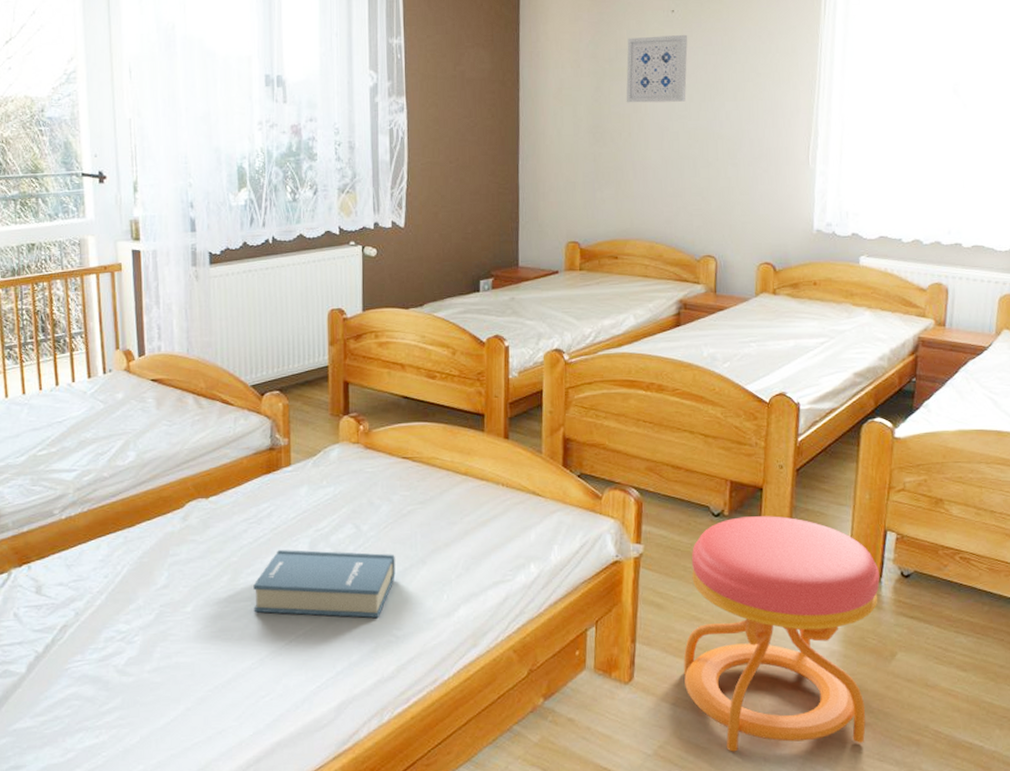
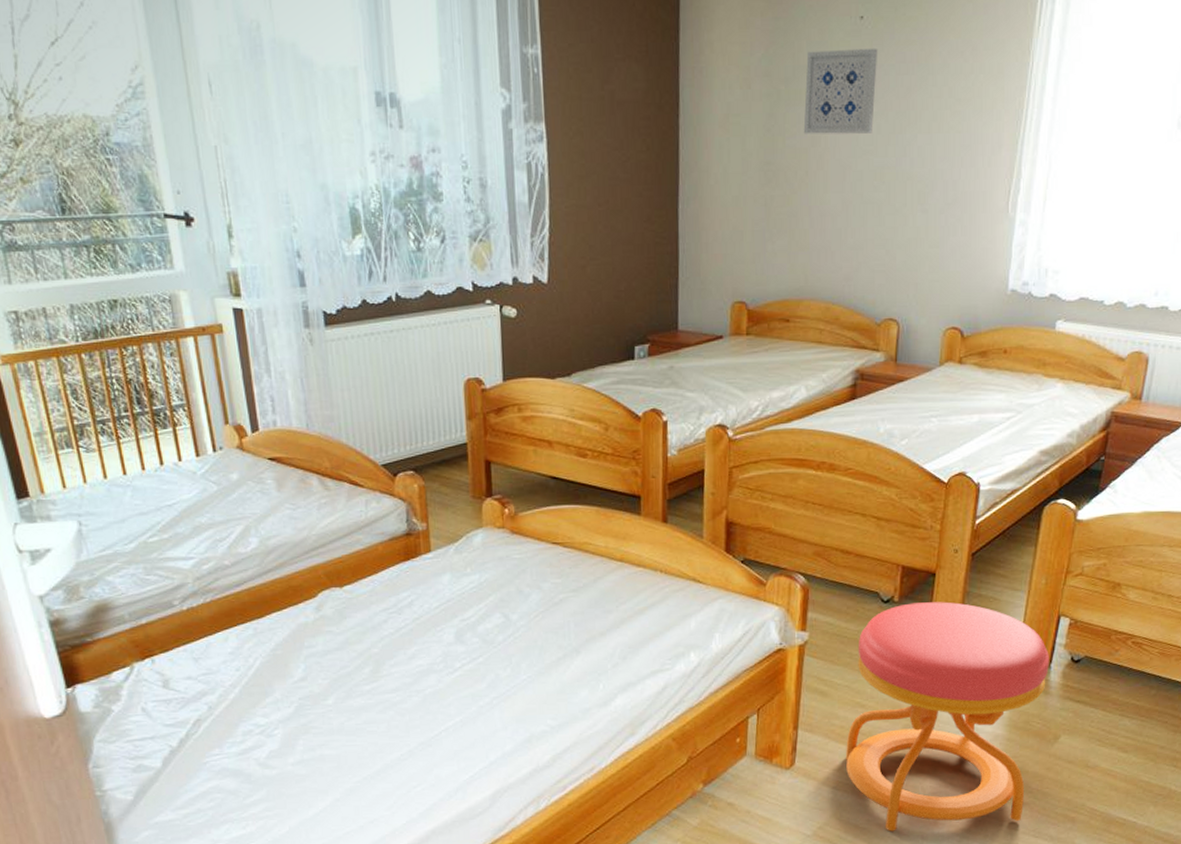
hardback book: present [253,550,396,618] -> none [397,640,548,708]

